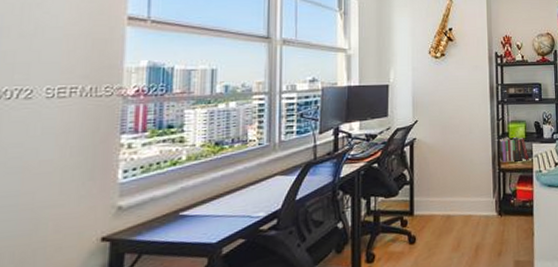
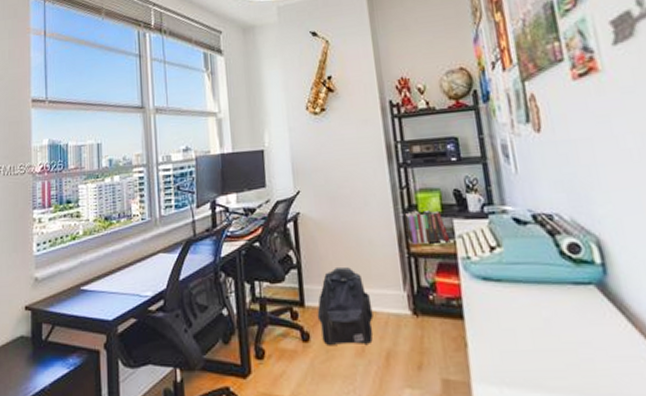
backpack: none [423,181,469,245] -> present [317,266,373,345]

